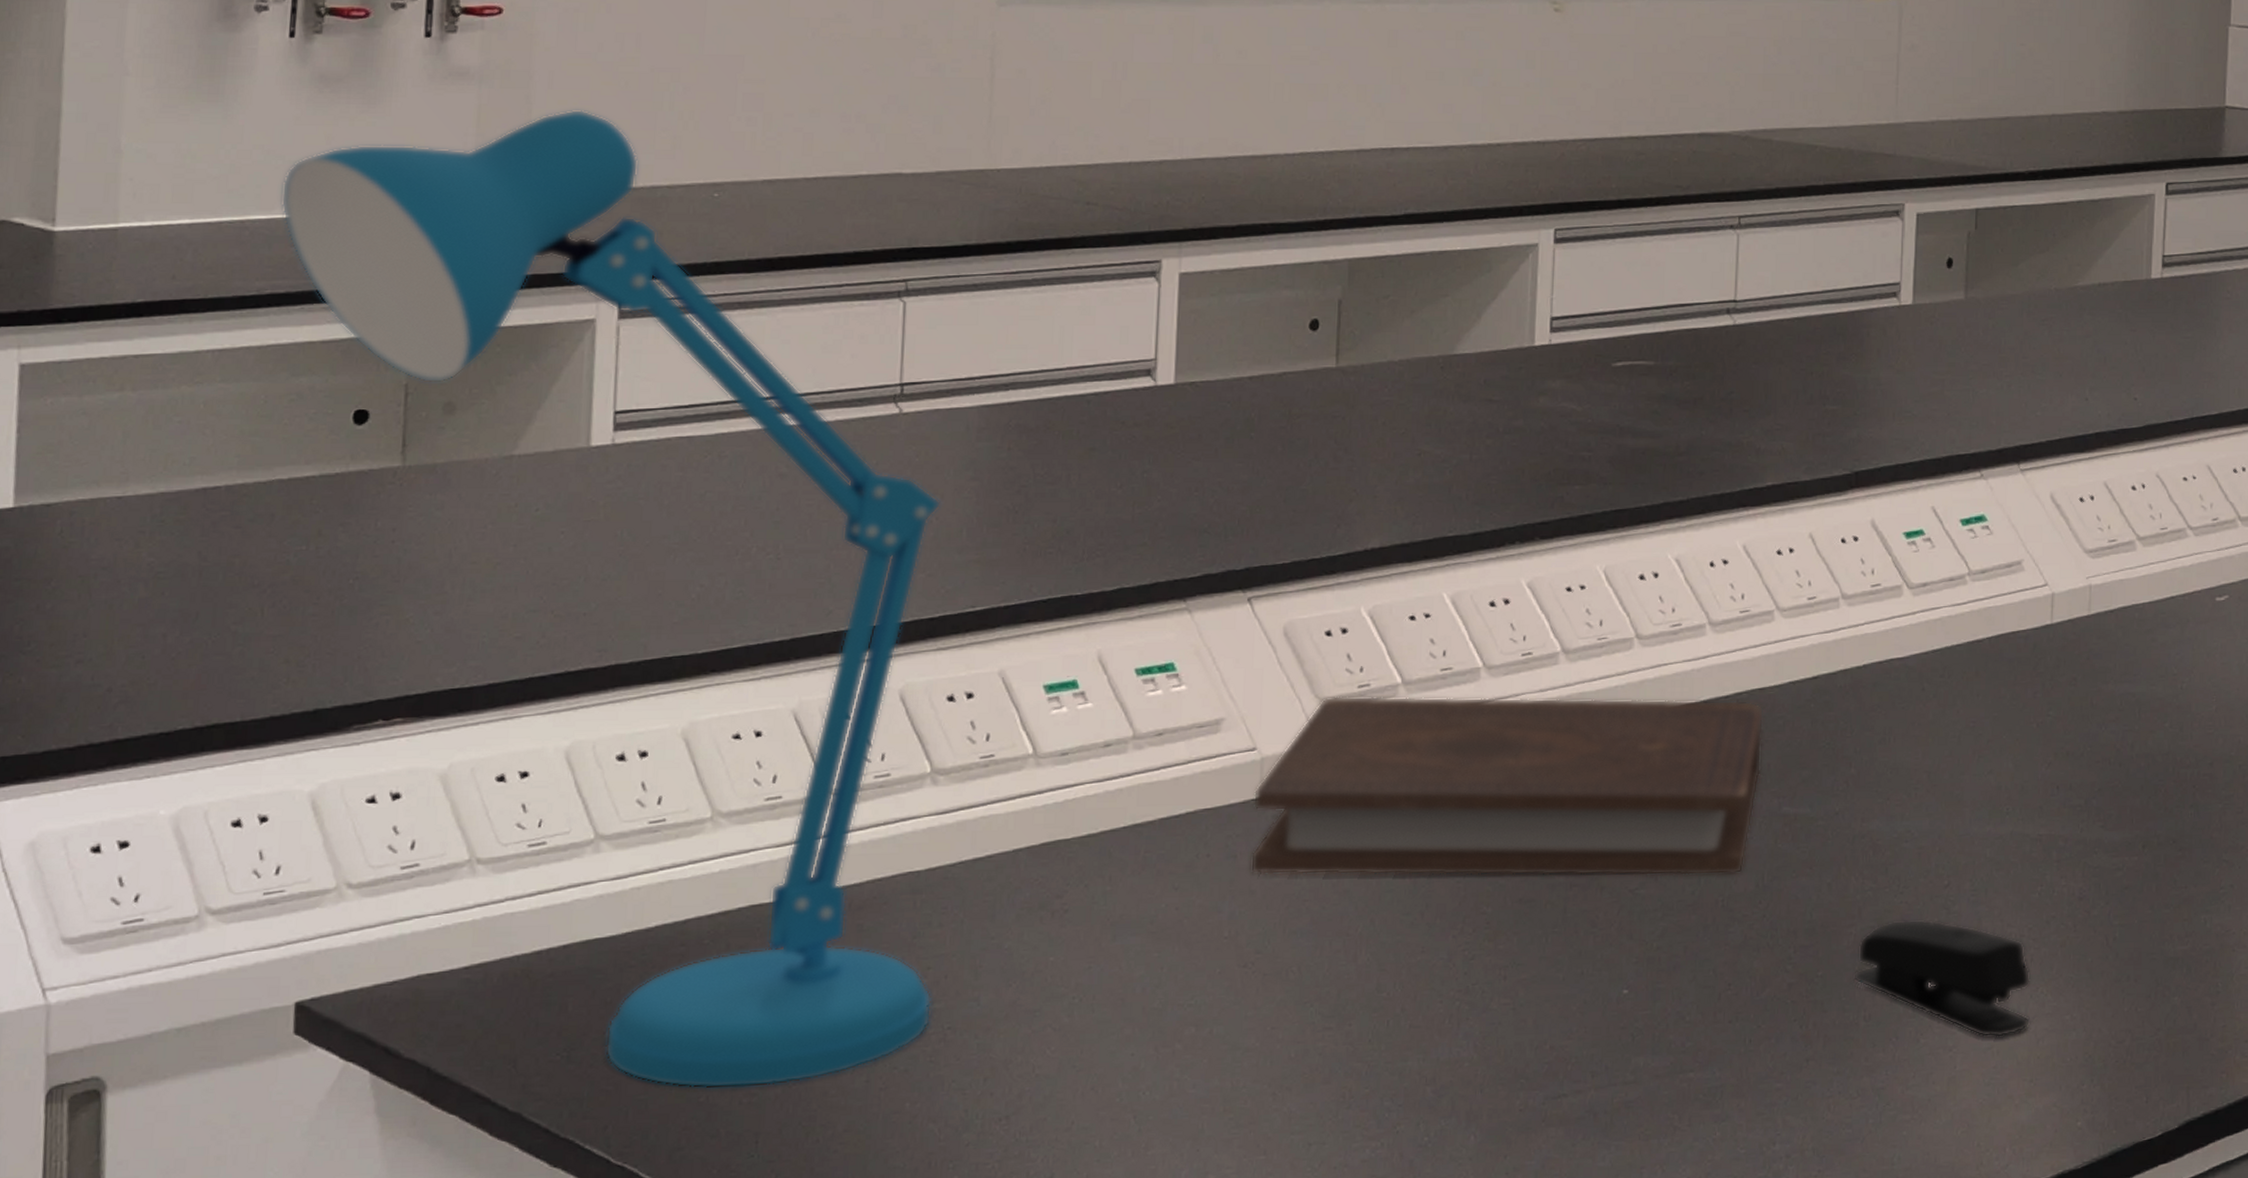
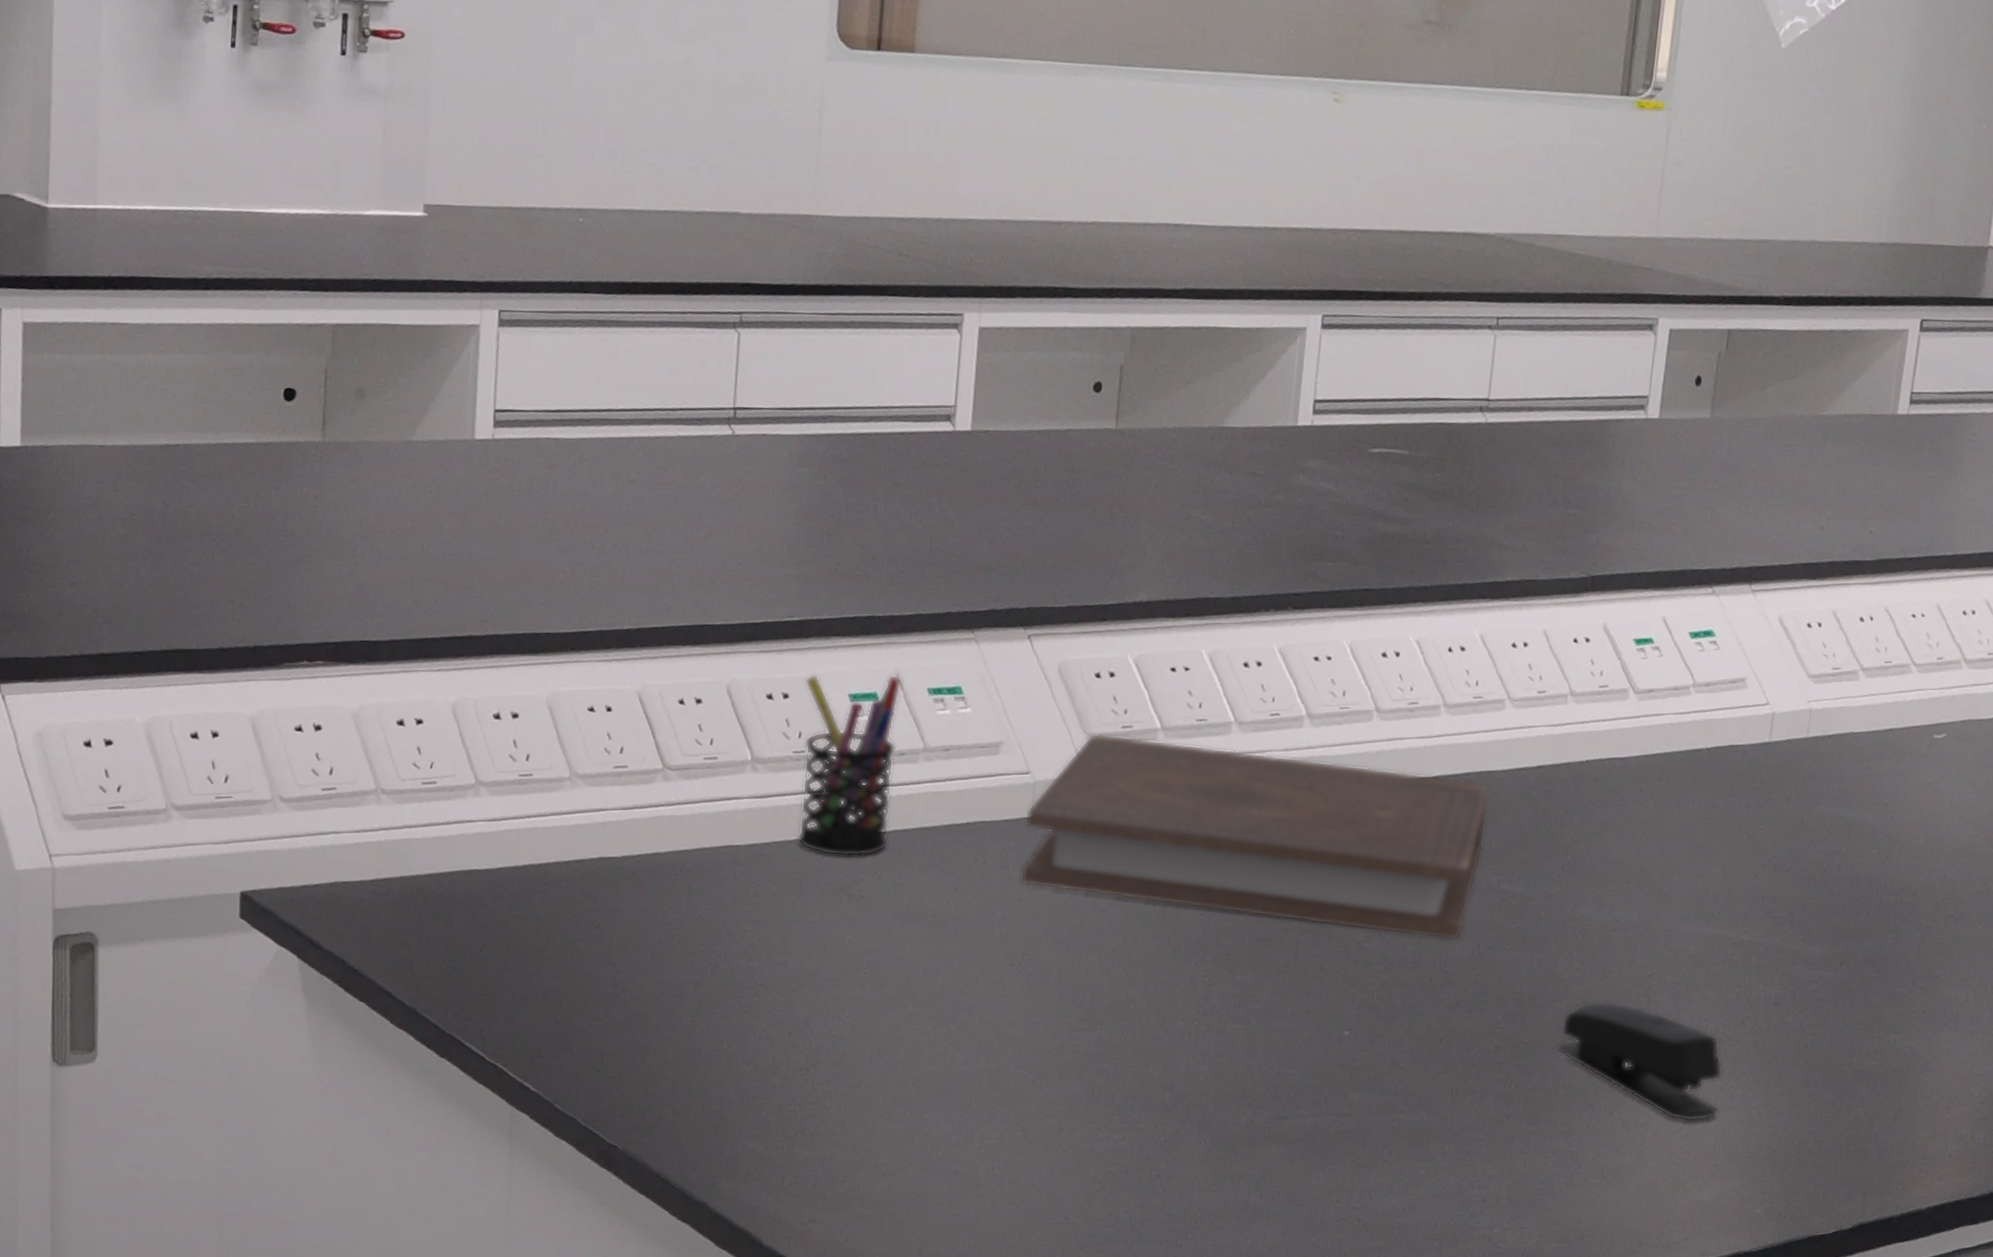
desk lamp: present [280,109,942,1089] -> none [225,130,766,1014]
pen holder: none [988,657,1106,869] -> present [797,674,903,857]

